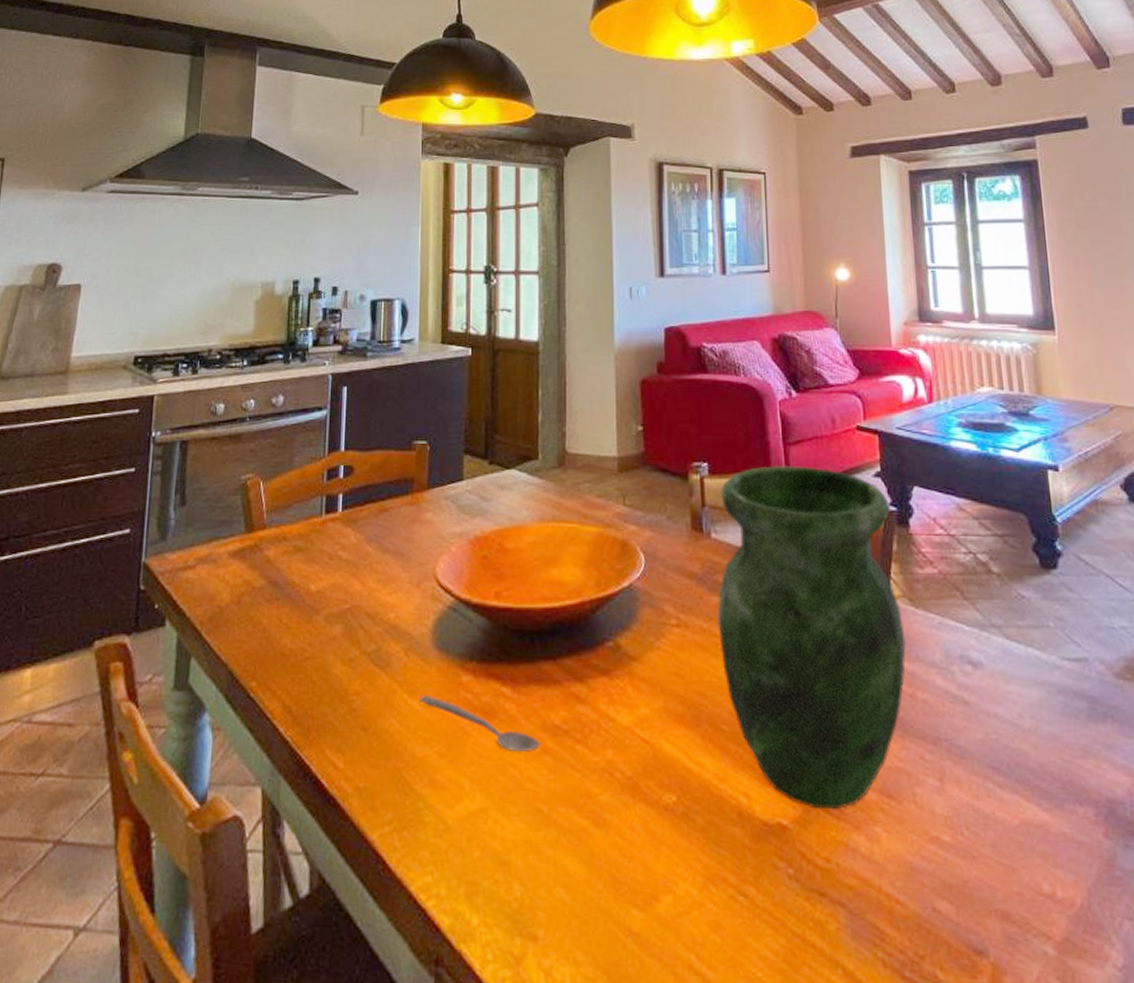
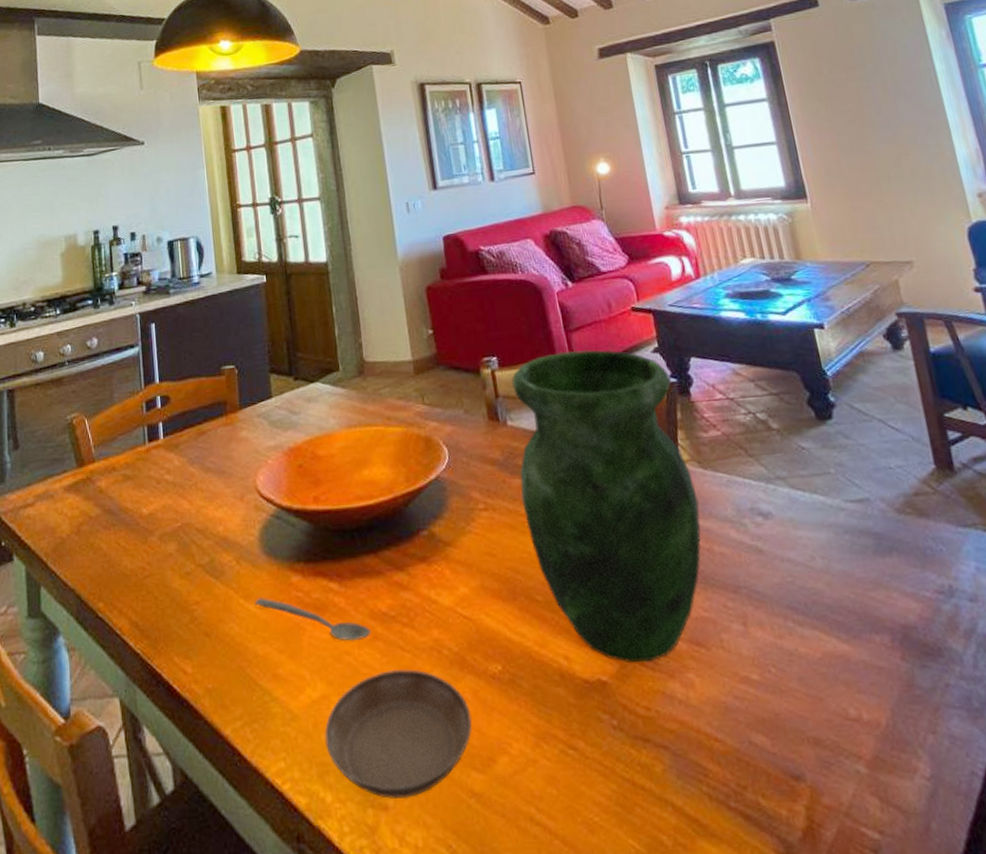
saucer: none [478,788,638,930] -> present [324,669,473,799]

